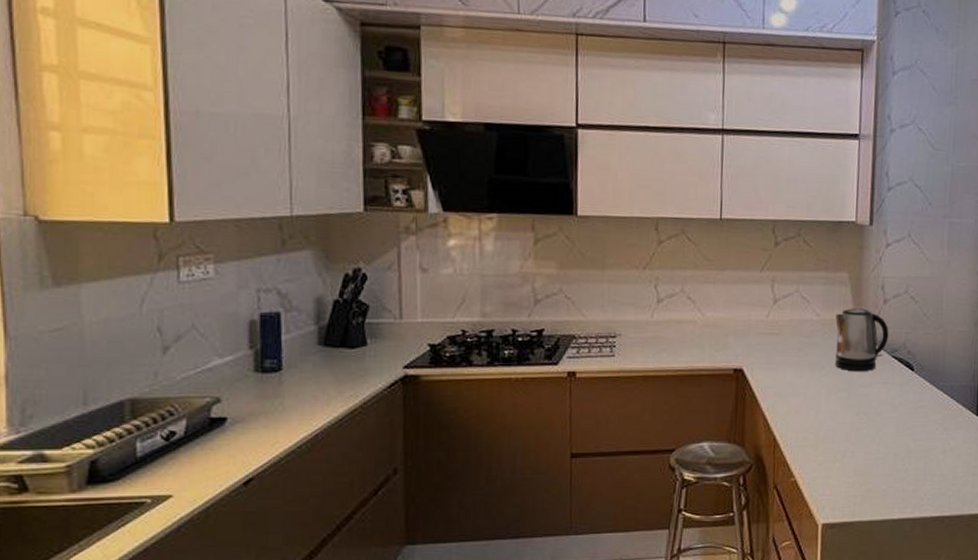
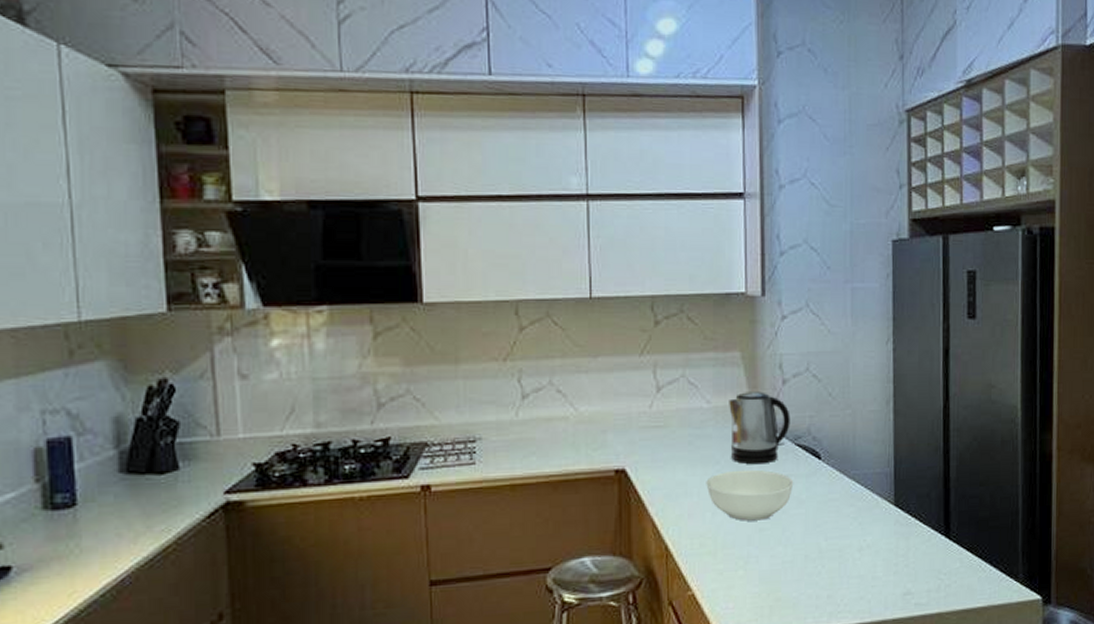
bowl: none [812,375,889,421] -> present [706,469,794,521]

